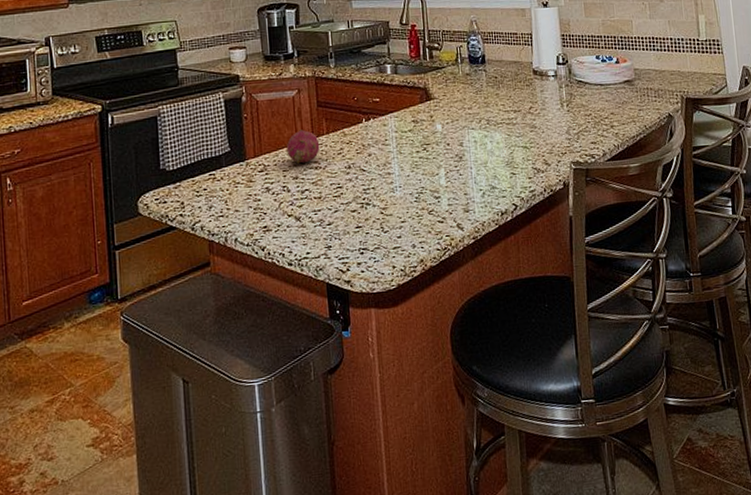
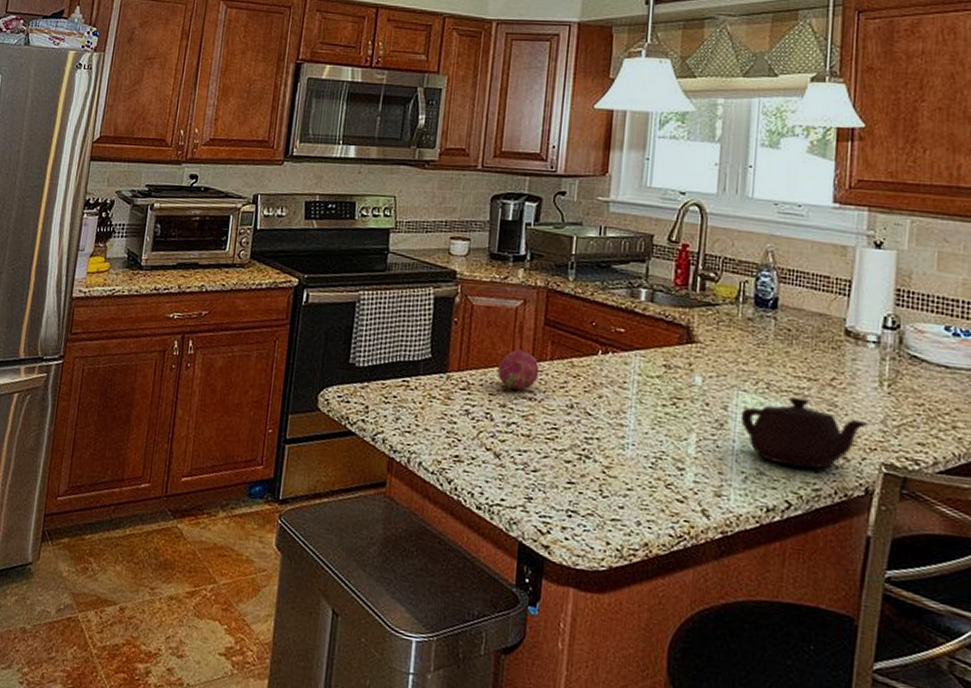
teapot: none [472,126,558,178] -> present [740,397,868,469]

